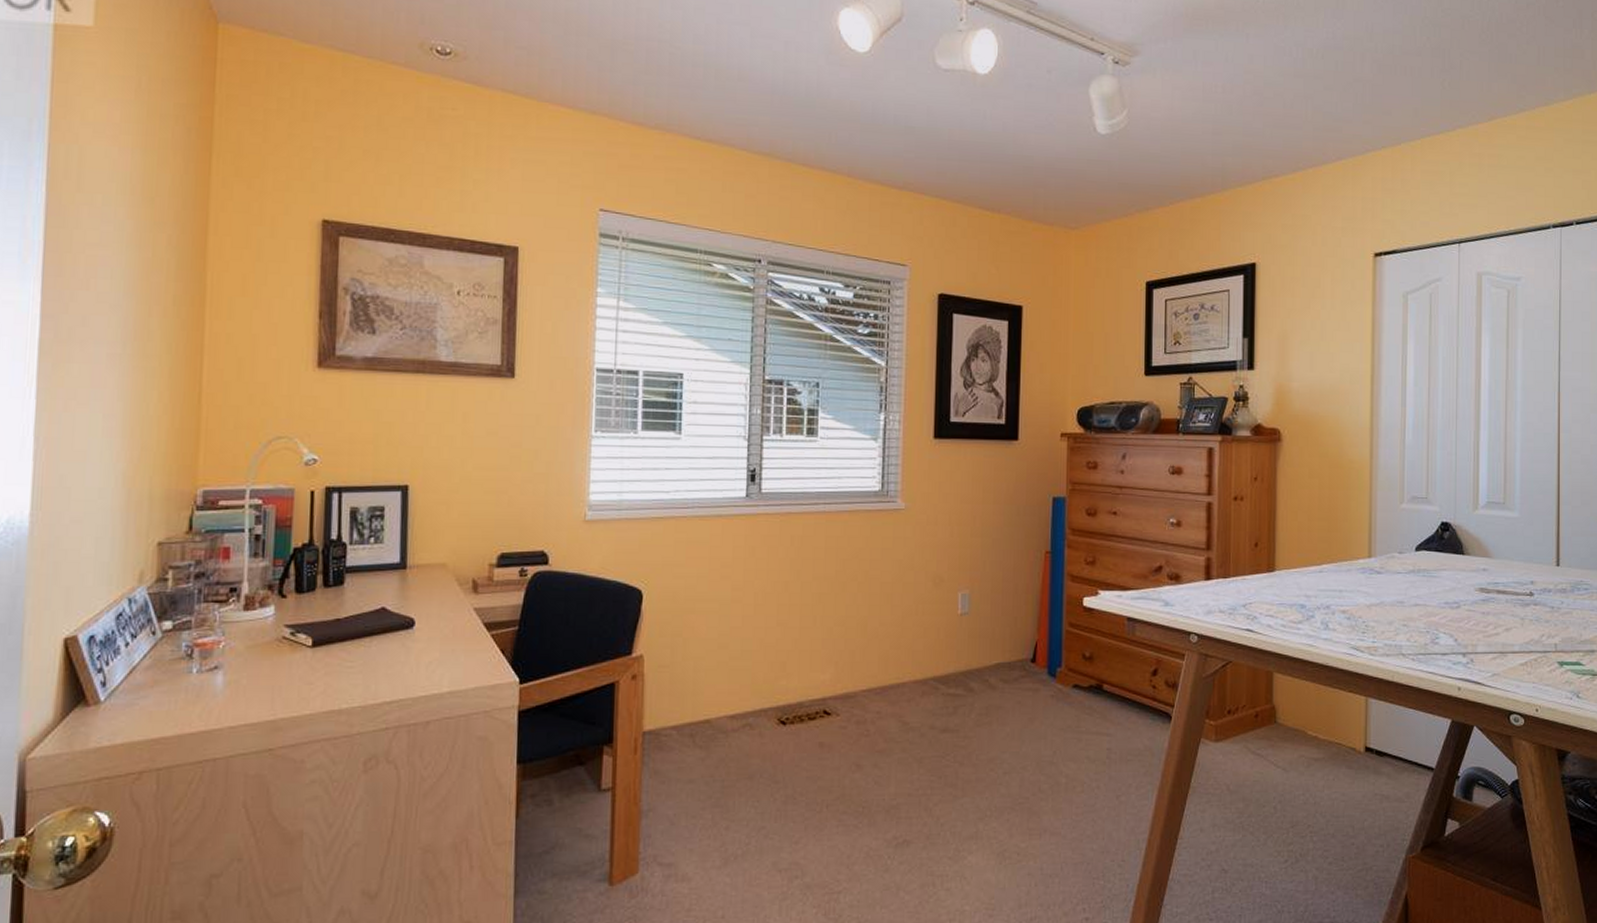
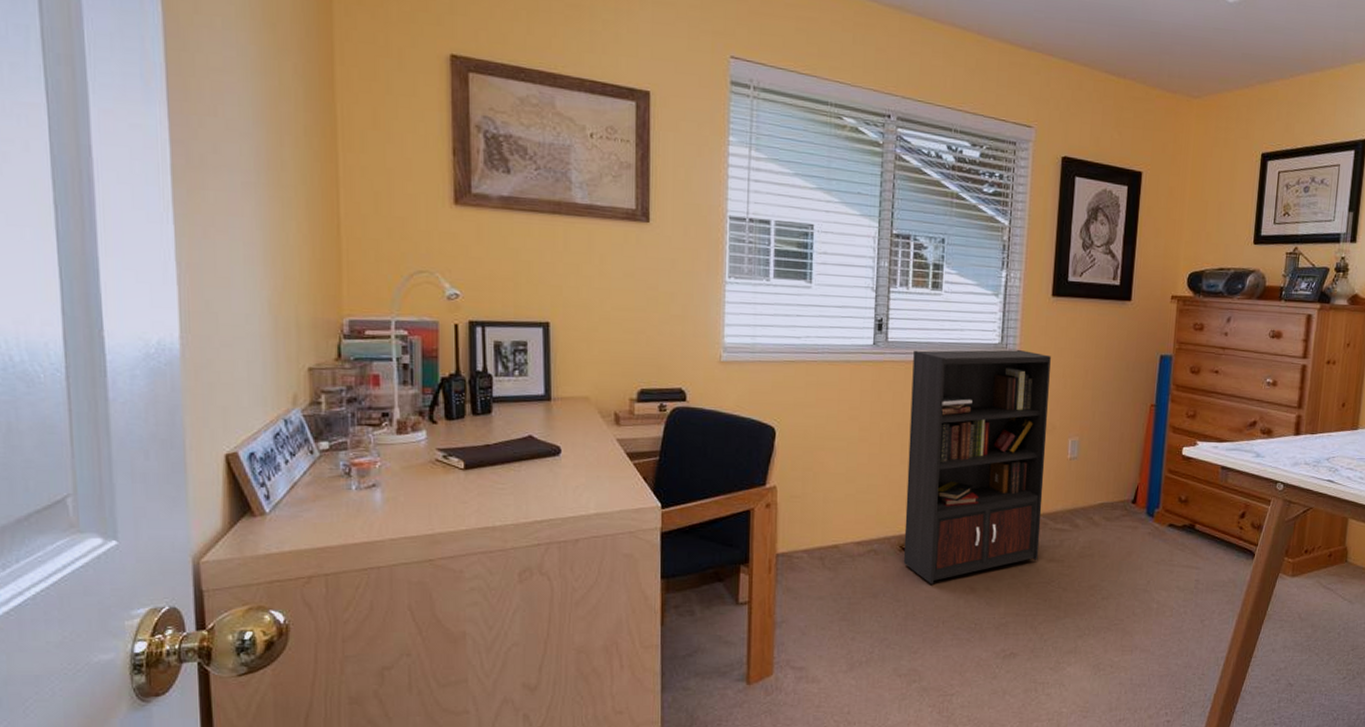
bookcase: none [781,496,935,762] -> present [903,349,1051,584]

